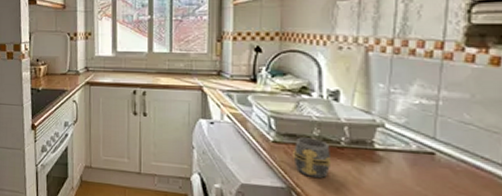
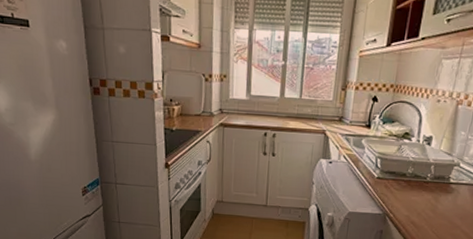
mug: present [293,137,332,178] -> none [391,174,419,206]

